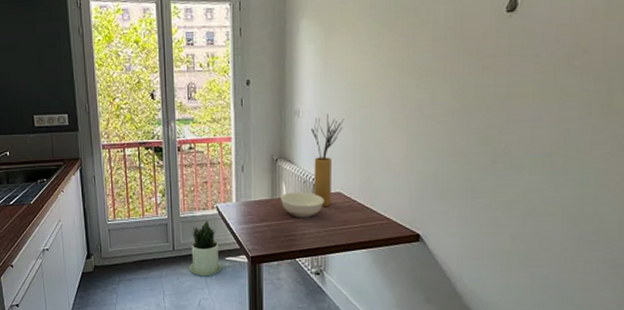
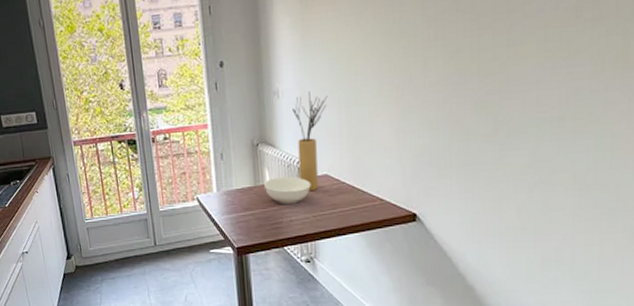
planter: present [189,221,223,277] -> none [172,213,207,271]

